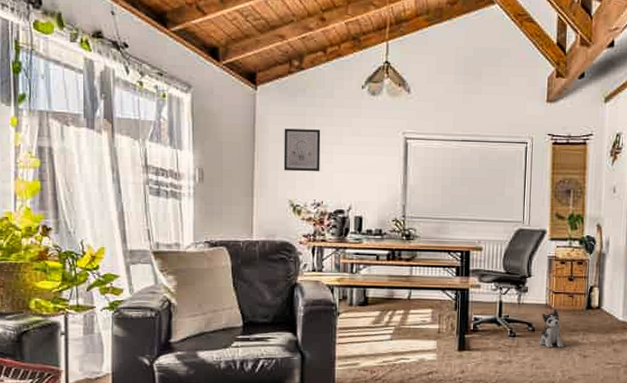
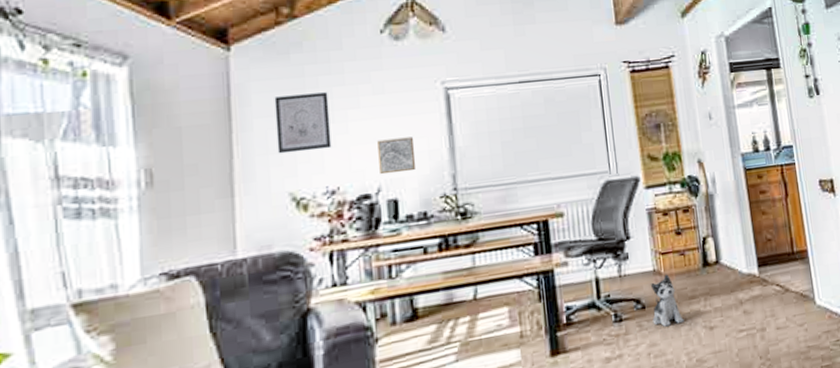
wall art: none [352,171,378,198] -> present [377,137,417,175]

